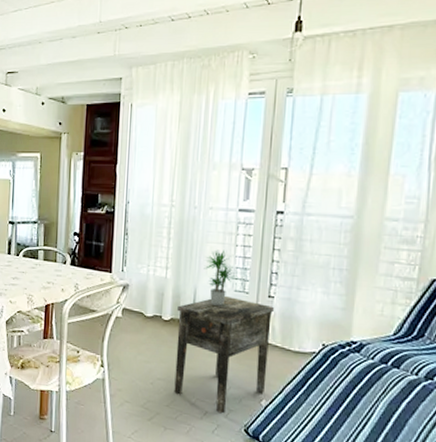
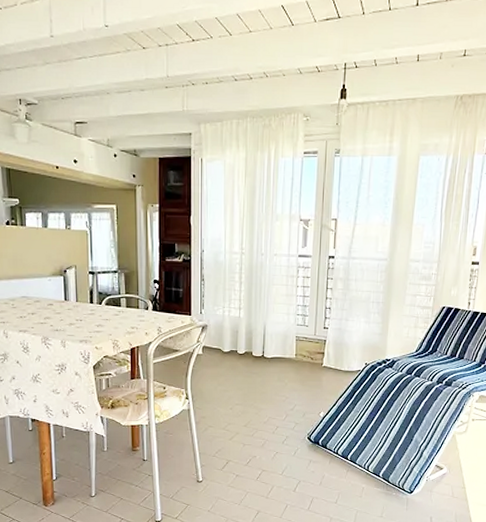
side table: present [174,295,274,414] -> none [250,329,328,427]
potted plant: present [203,249,237,306] -> none [271,290,299,338]

